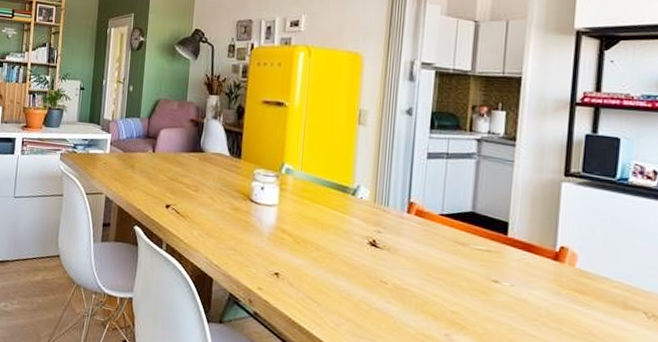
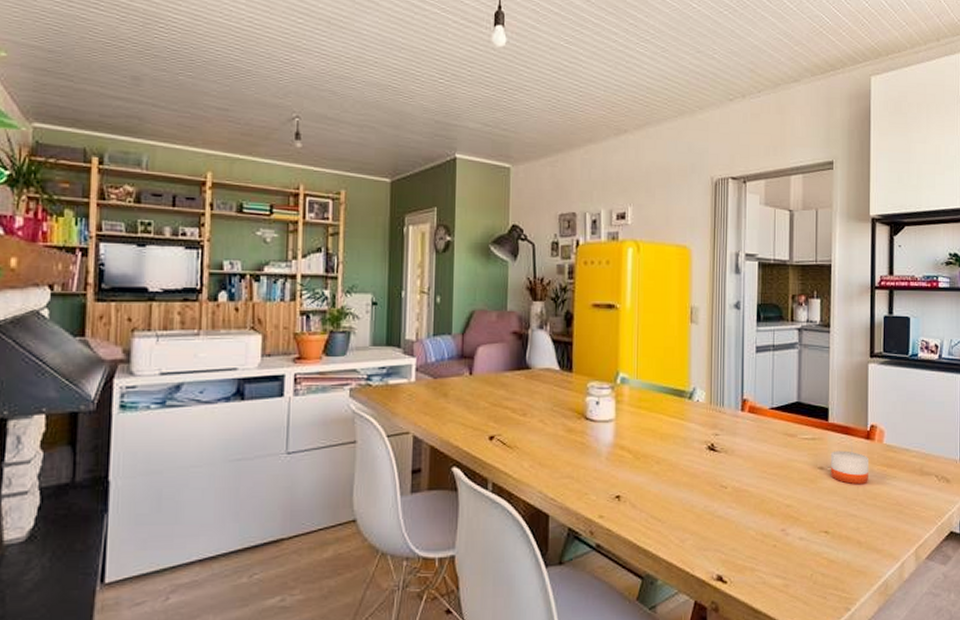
candle: none [506,266,555,306] -> present [830,449,868,485]

